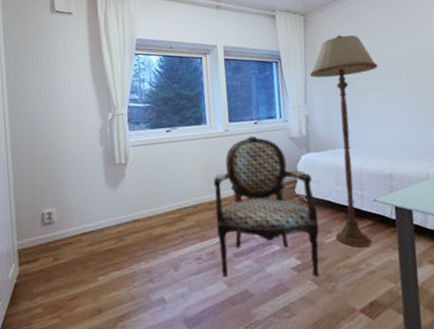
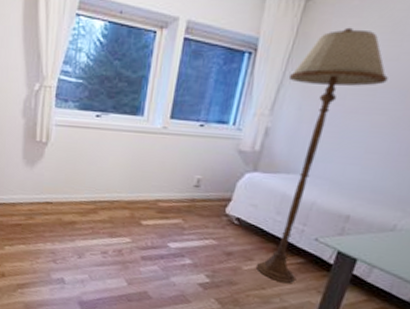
armchair: present [213,136,320,278] -> none [125,139,250,299]

